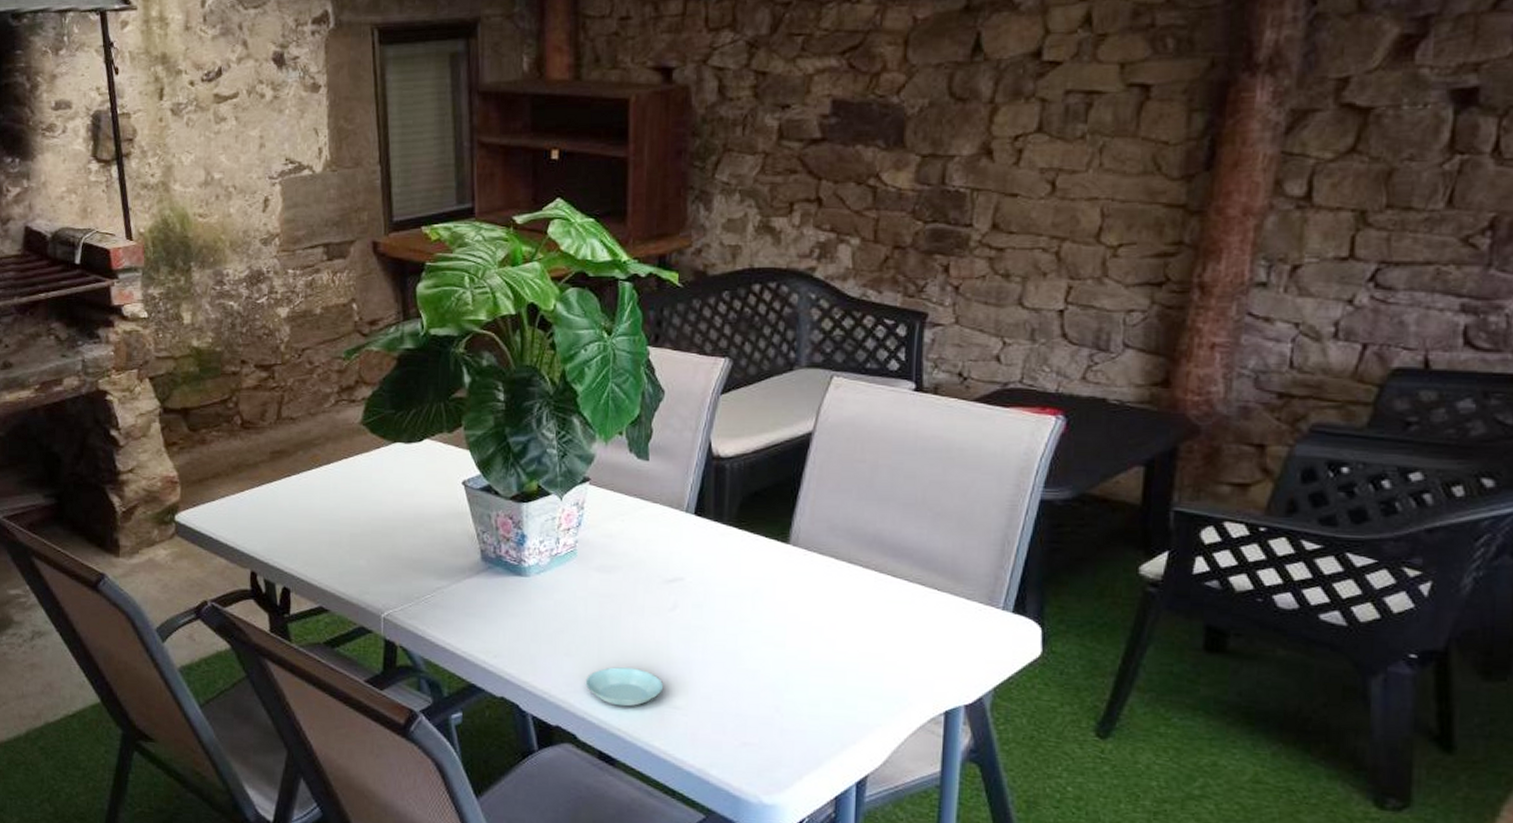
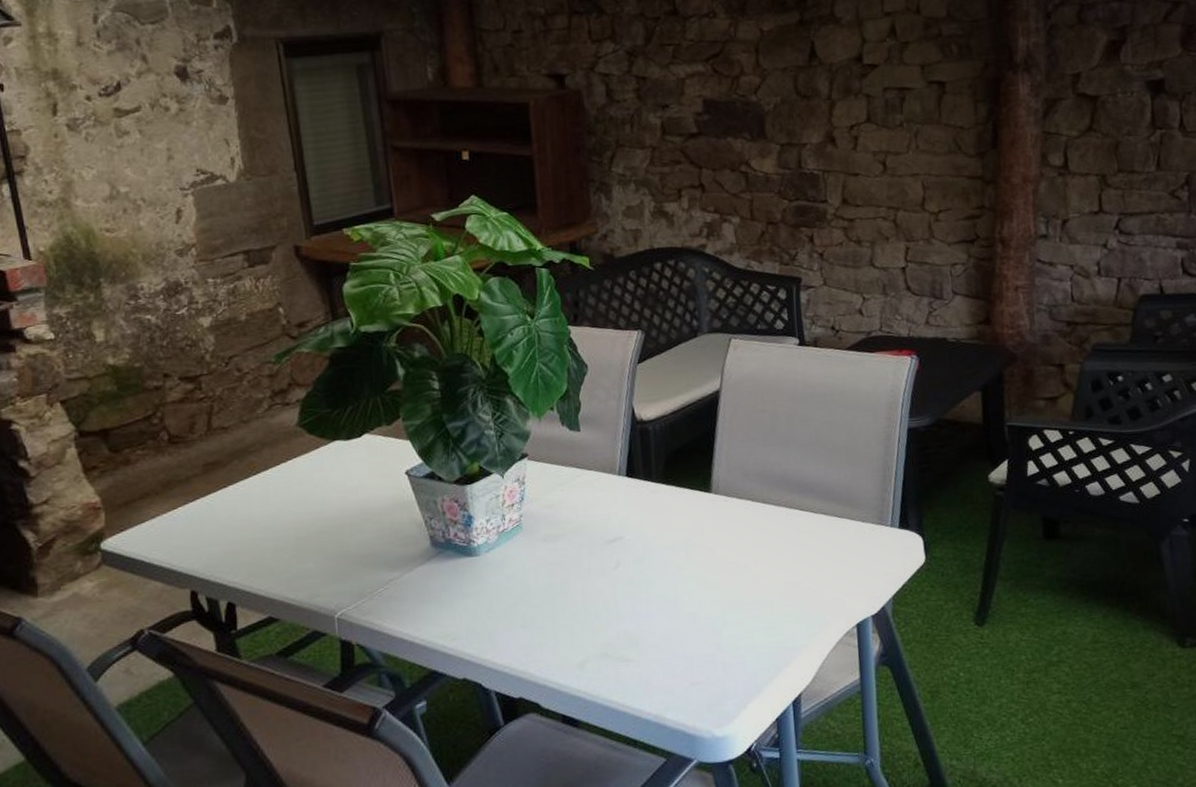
saucer: present [585,667,664,707] -> none [542,629,616,668]

